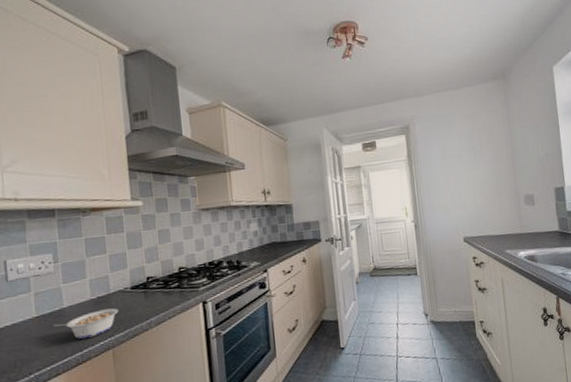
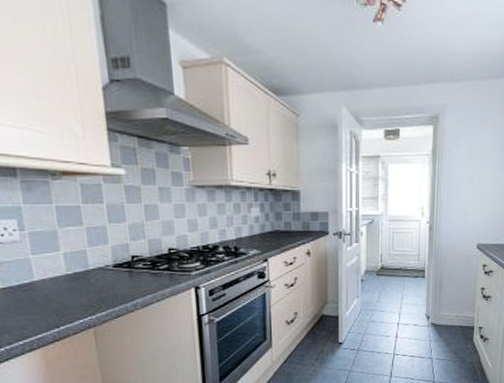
legume: present [54,308,119,339] -> none [24,286,100,315]

